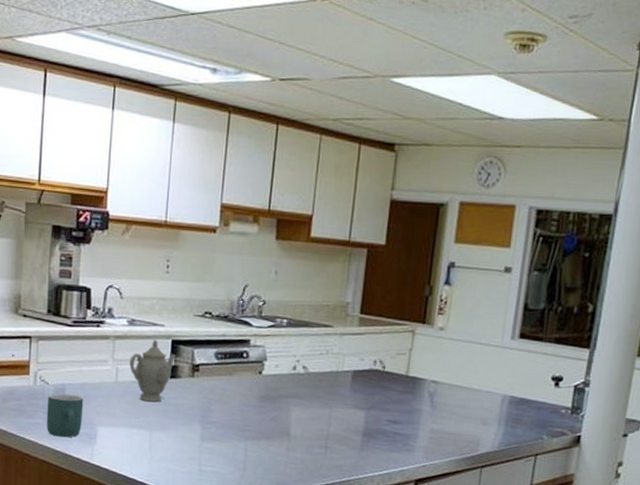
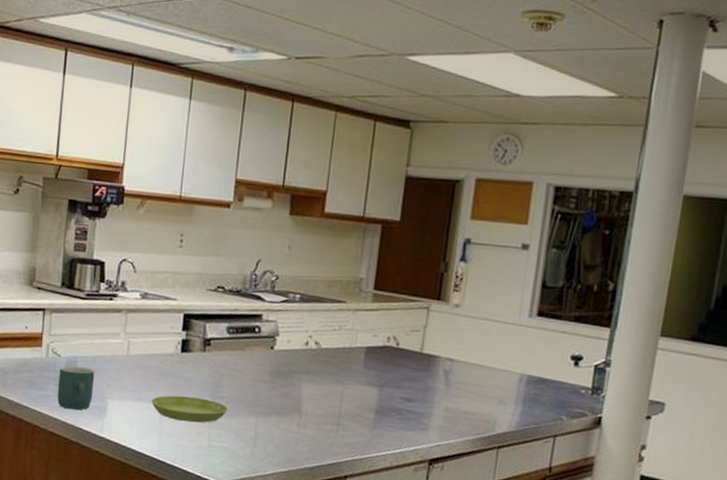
teapot: present [129,339,177,402] -> none [141,313,189,376]
saucer: none [141,421,217,448] -> present [151,395,228,423]

